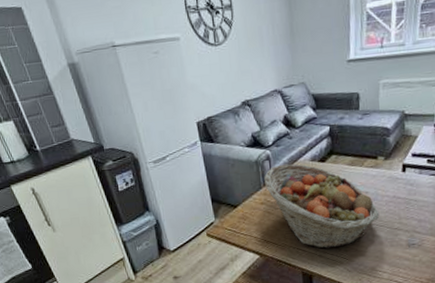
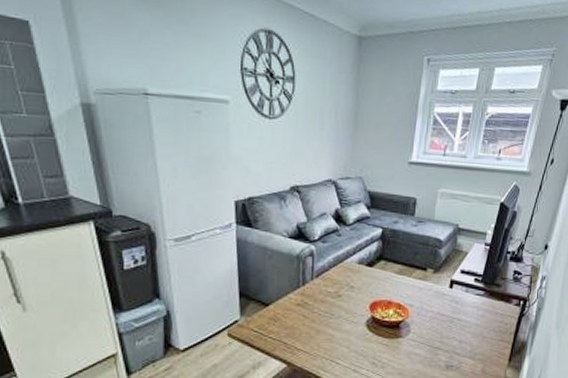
fruit basket: present [264,164,380,249] -> none [304,263,422,363]

